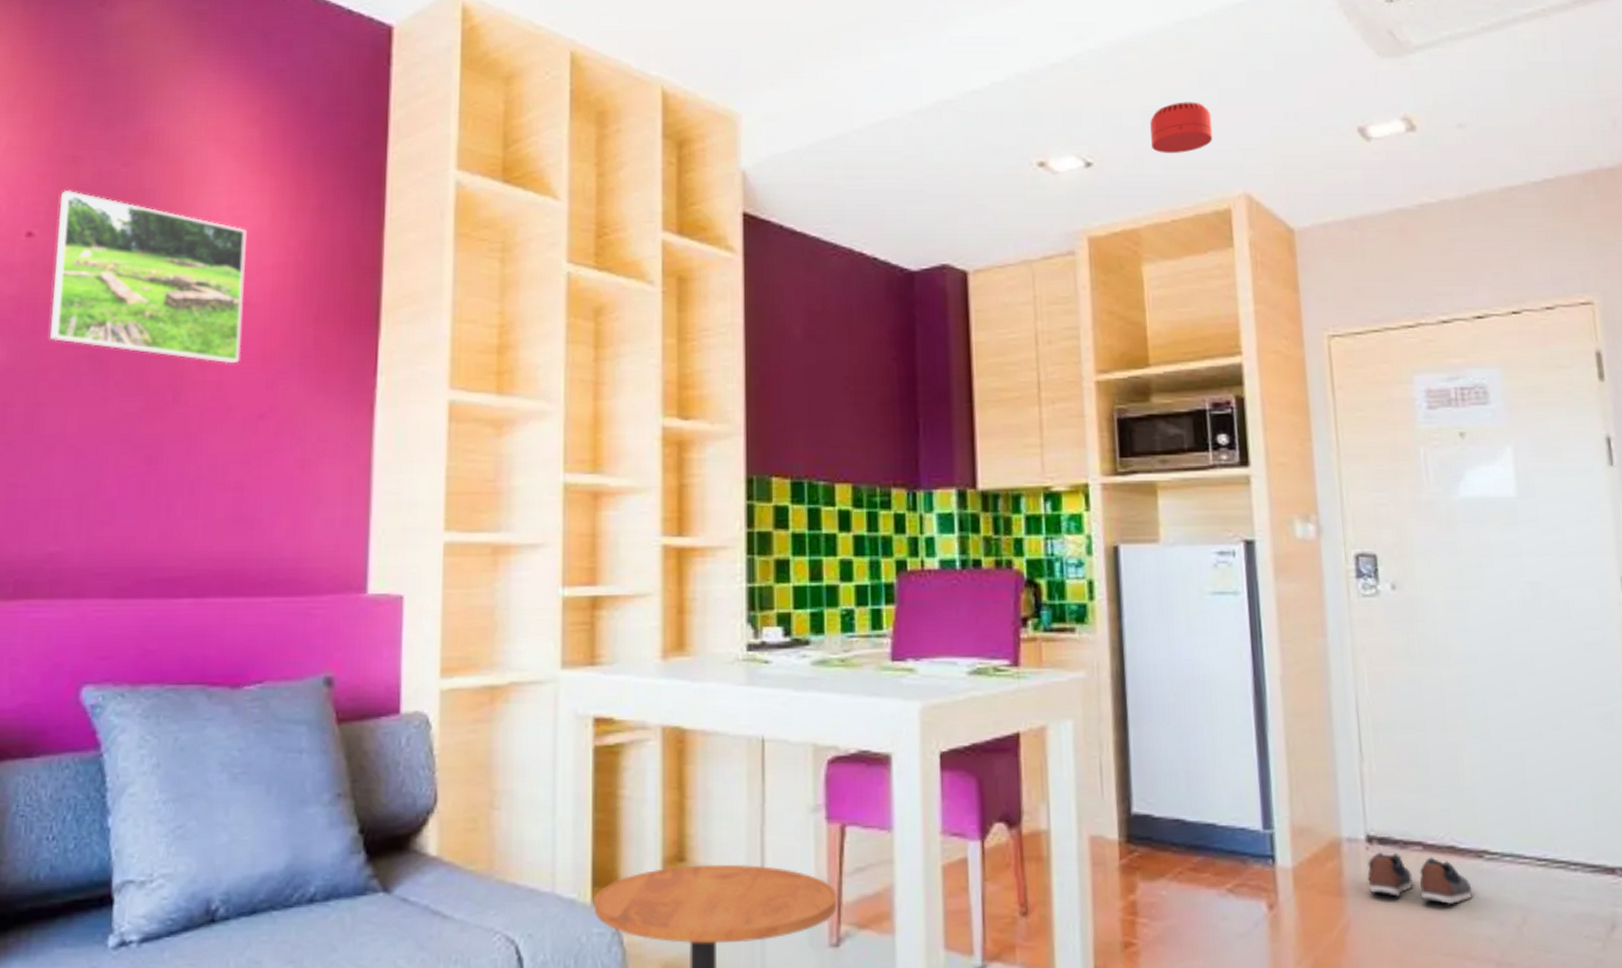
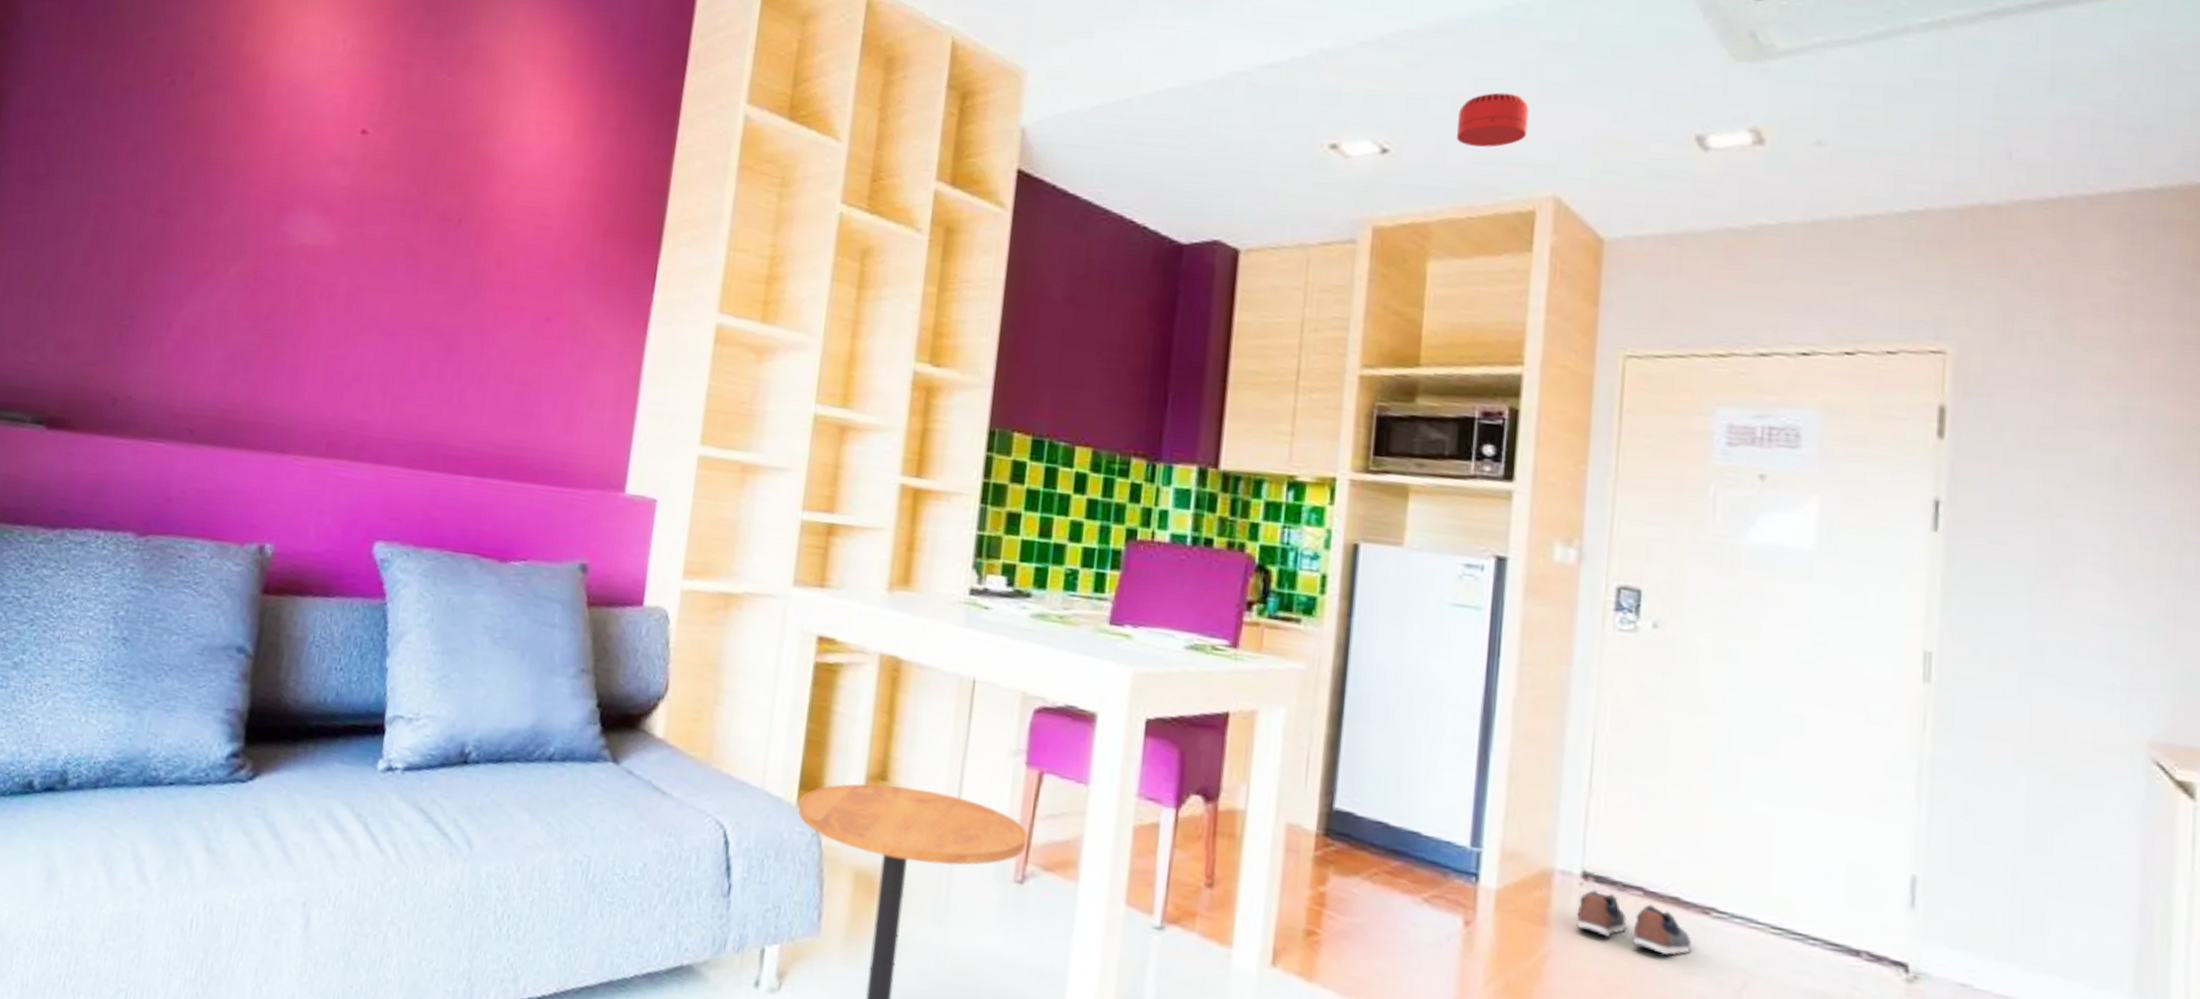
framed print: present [49,189,247,364] -> none [373,93,551,269]

